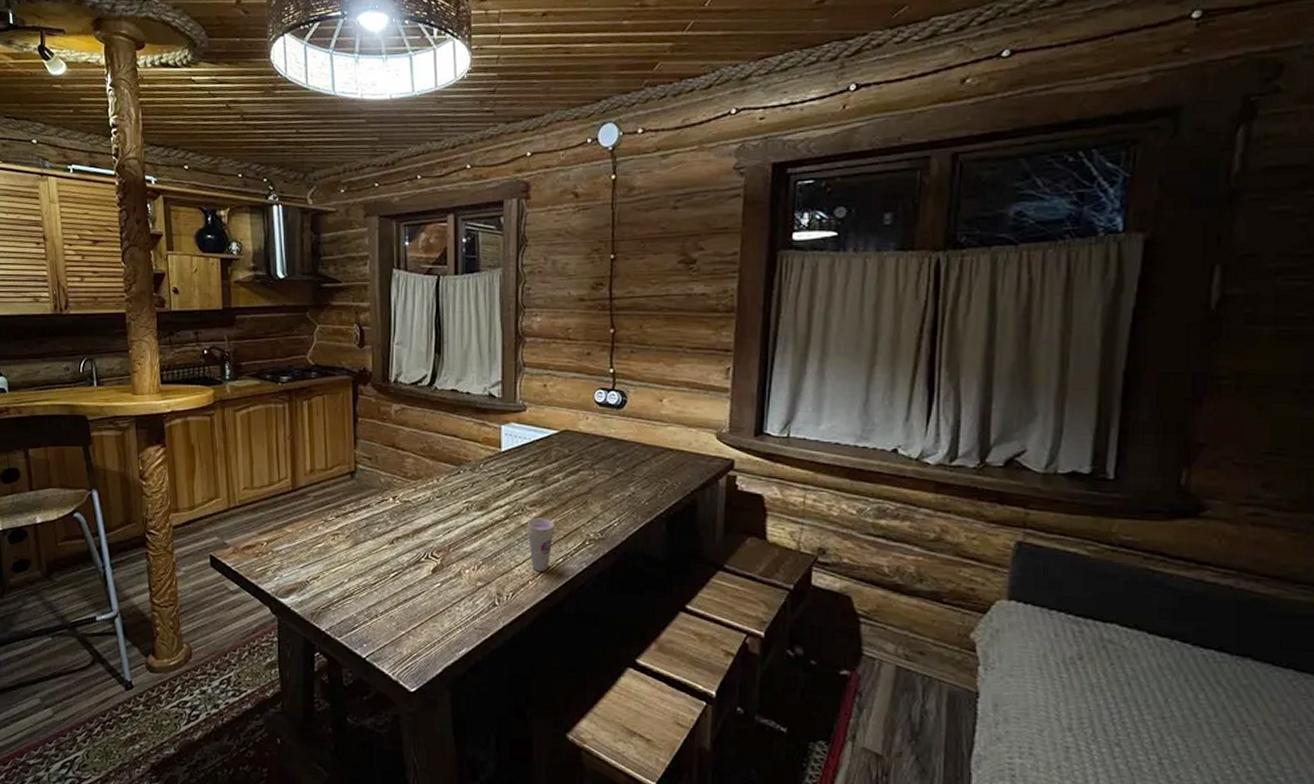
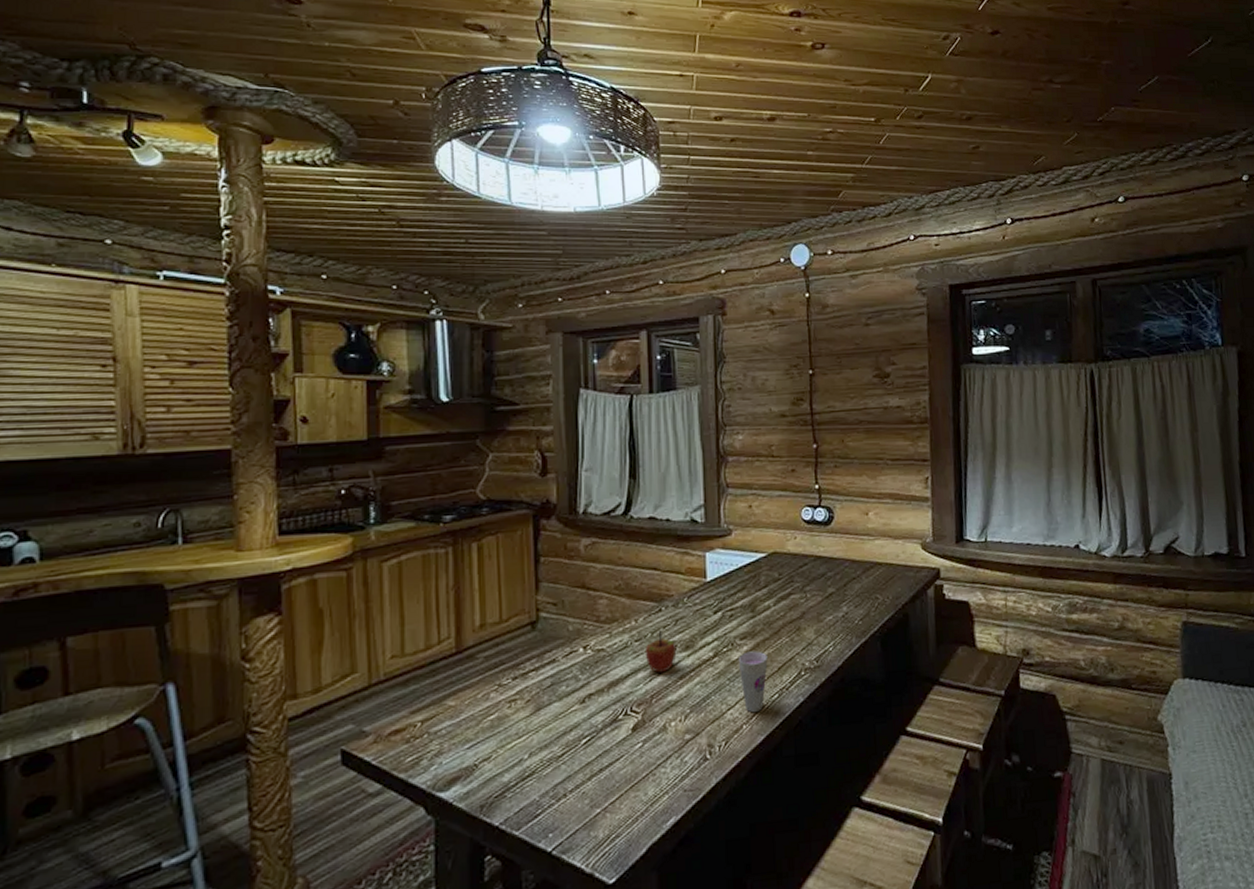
apple: none [444,491,472,527] -> present [644,631,677,673]

